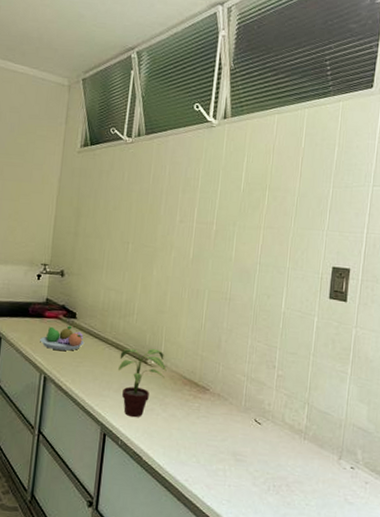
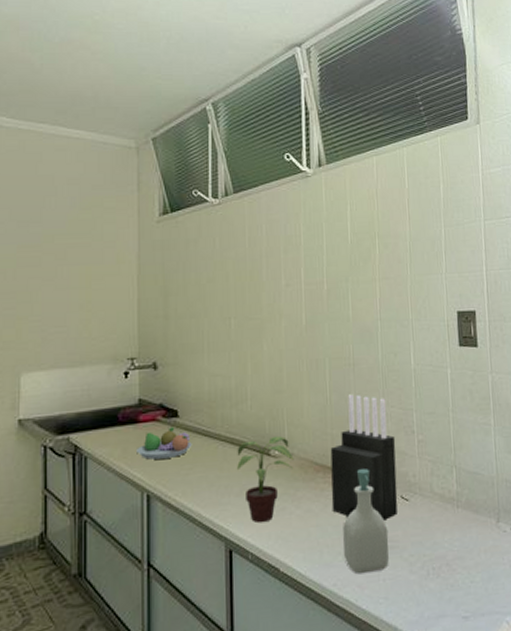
knife block: none [193,324,258,437] -> present [330,394,398,521]
soap bottle: none [197,390,239,478] -> present [343,469,389,575]

